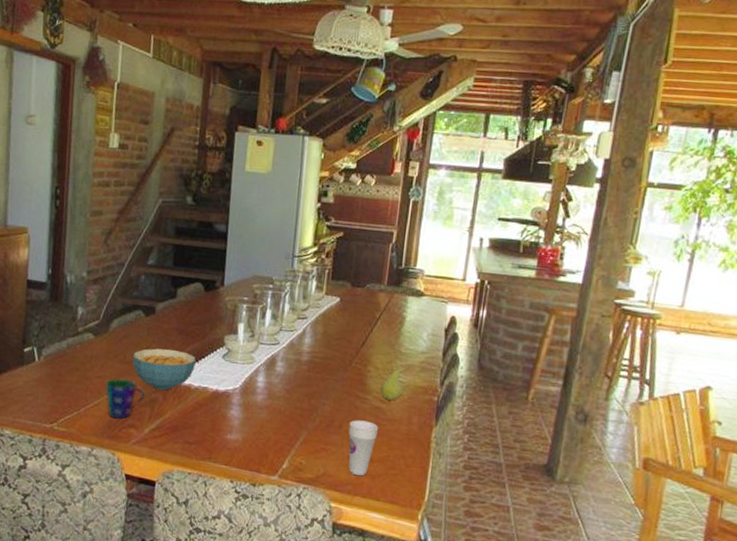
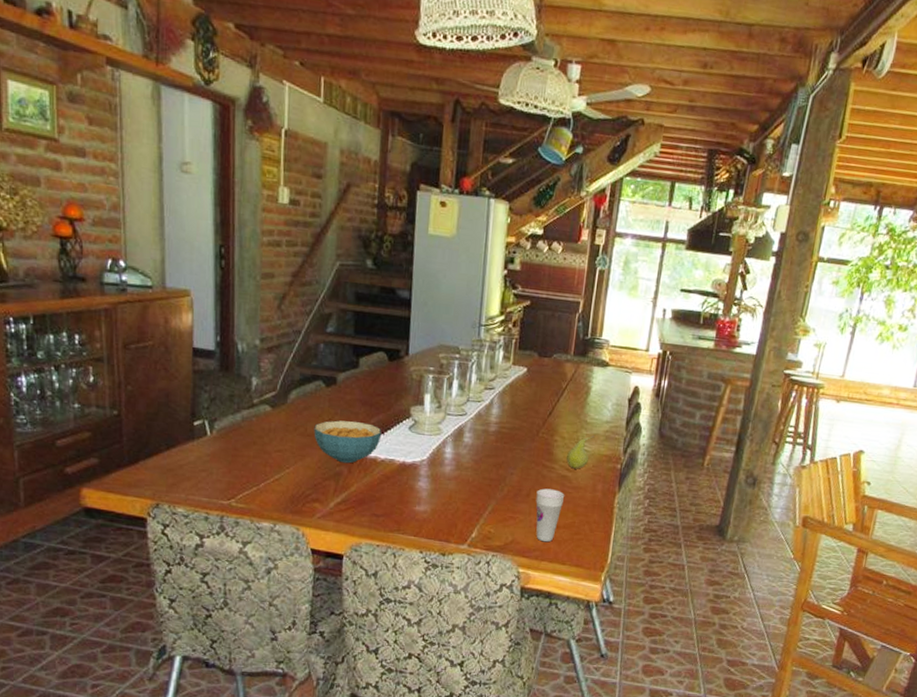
cup: present [105,378,145,419] -> none [286,451,329,494]

